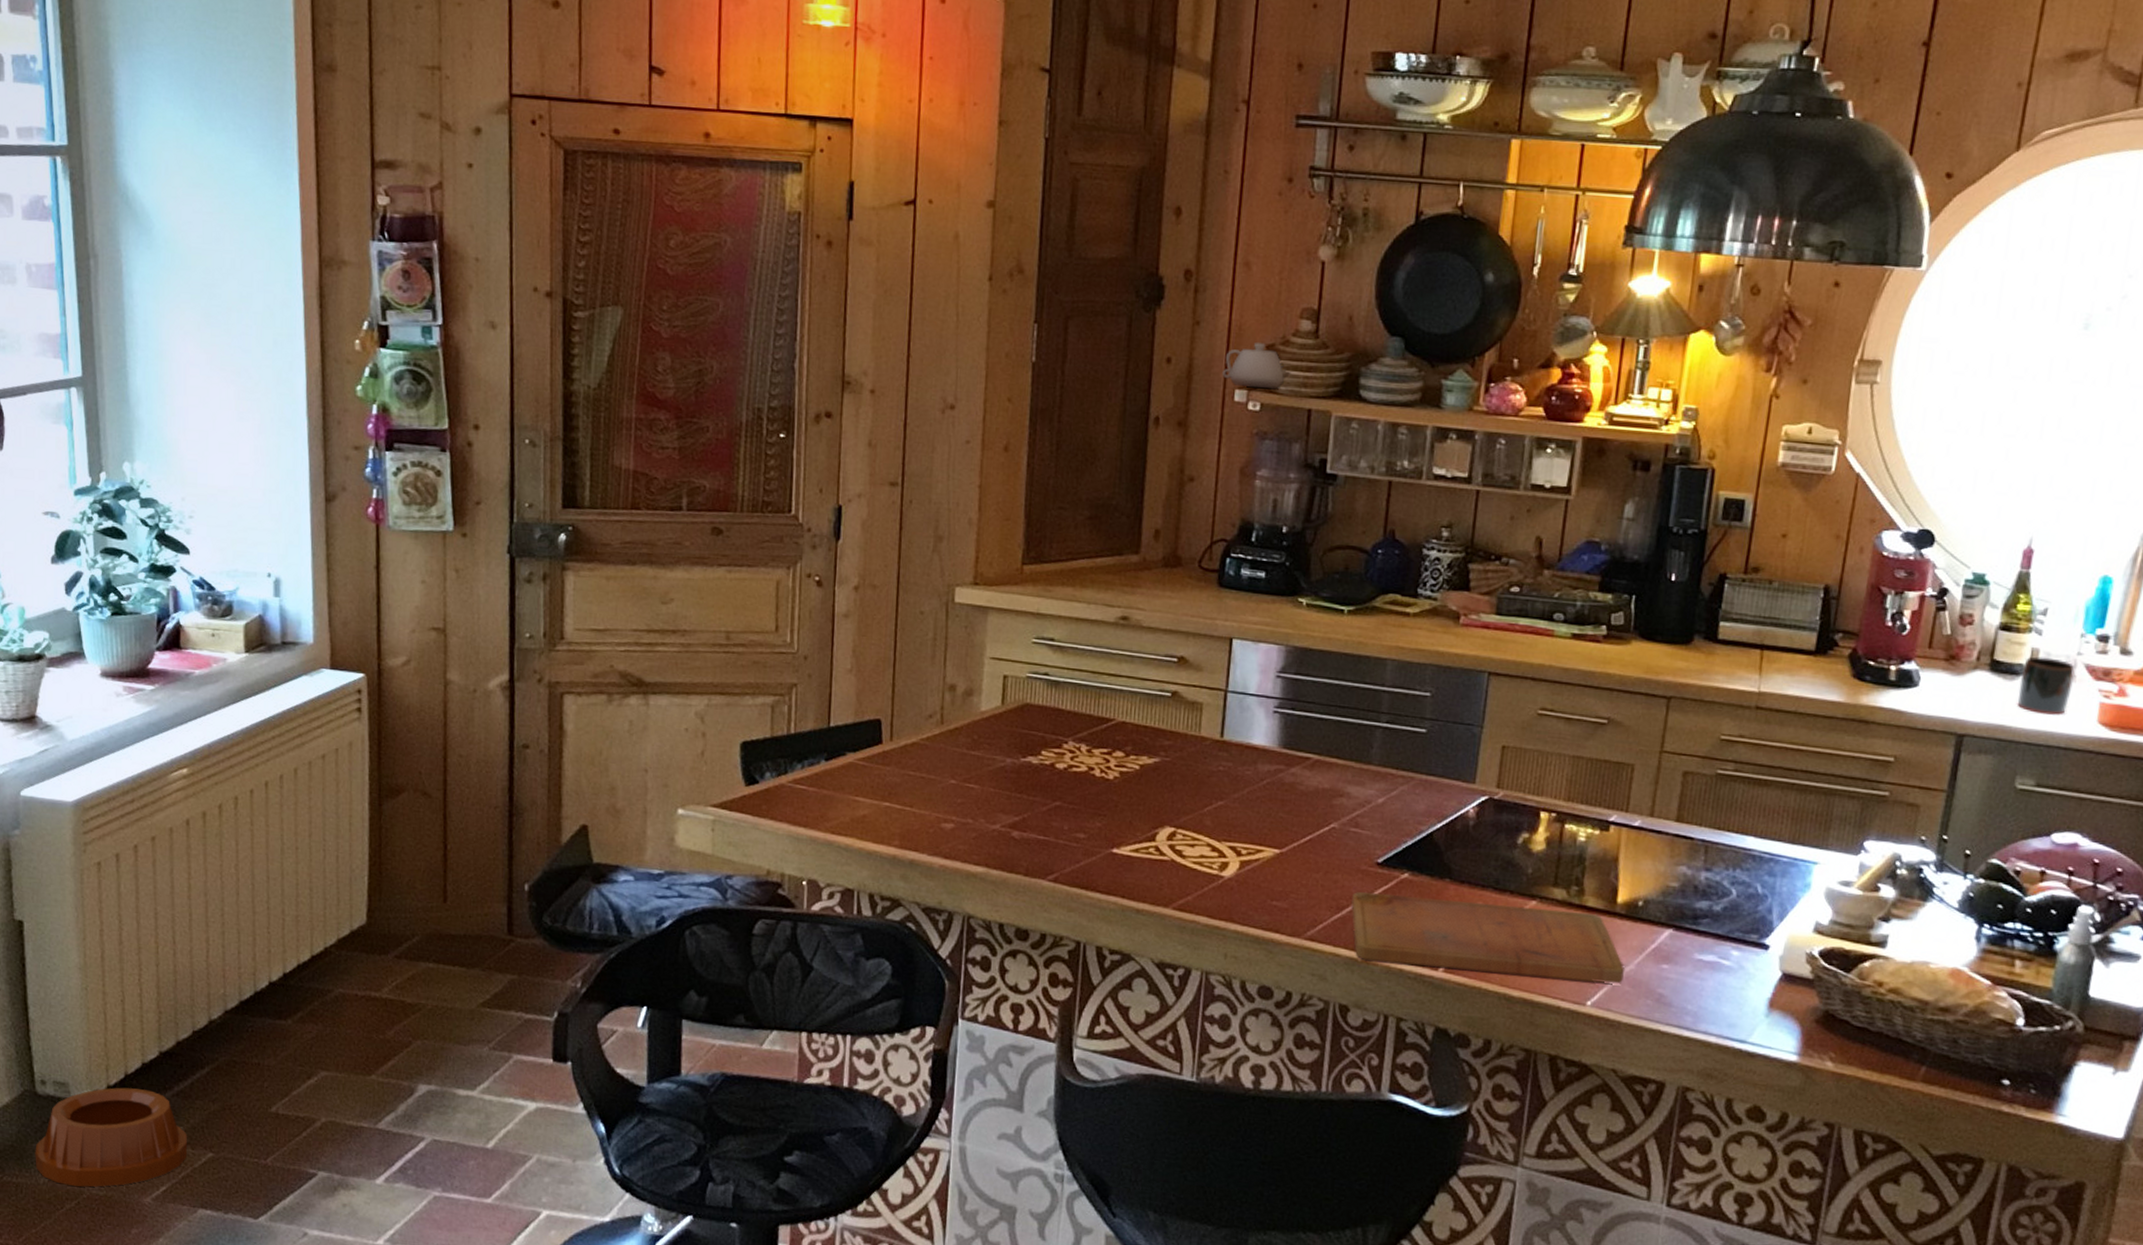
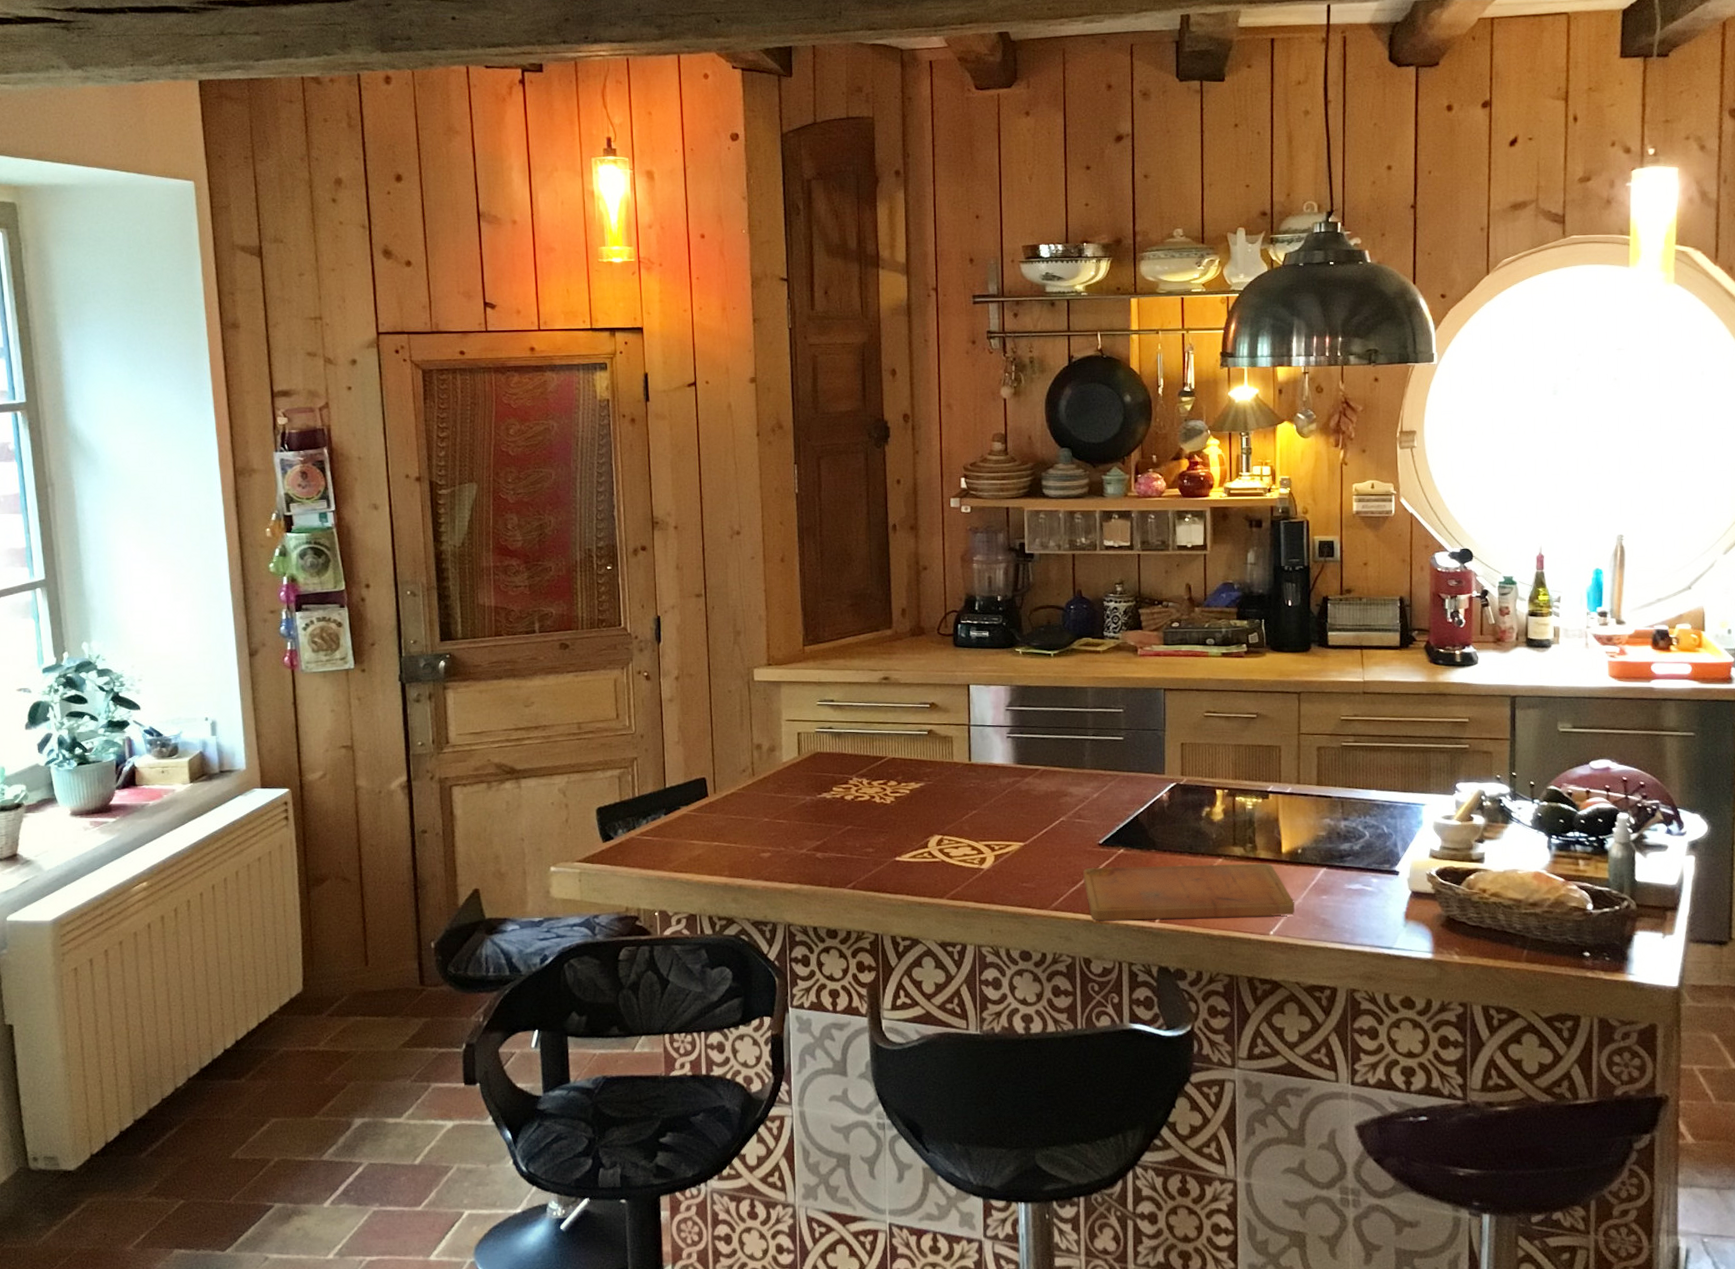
pet bowl: present [35,1087,187,1187] -> none [30,1154,162,1245]
teapot: present [1222,343,1291,389] -> none [939,462,991,496]
mug: present [2017,656,2075,715] -> none [1549,632,1588,674]

